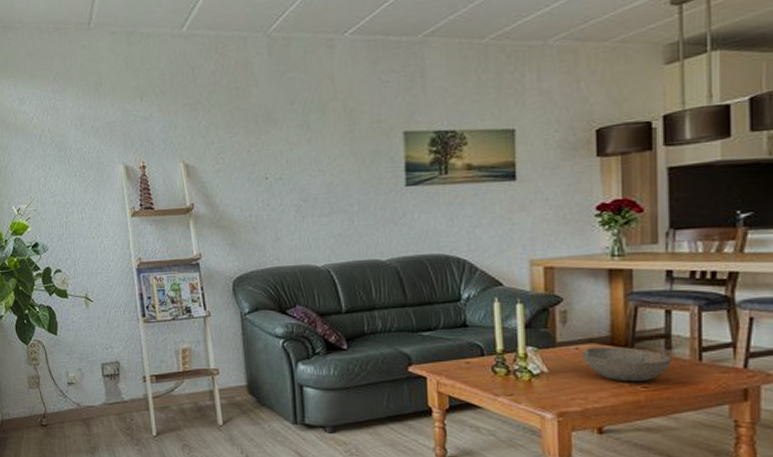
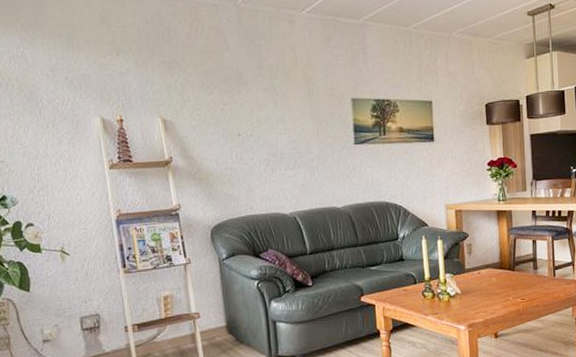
bowl: present [580,347,672,382] -> none [481,269,538,296]

